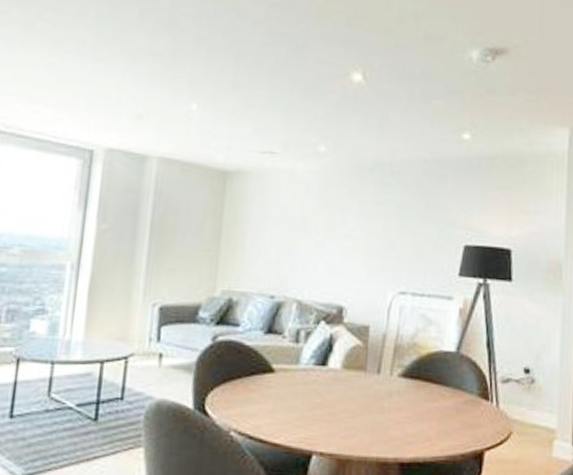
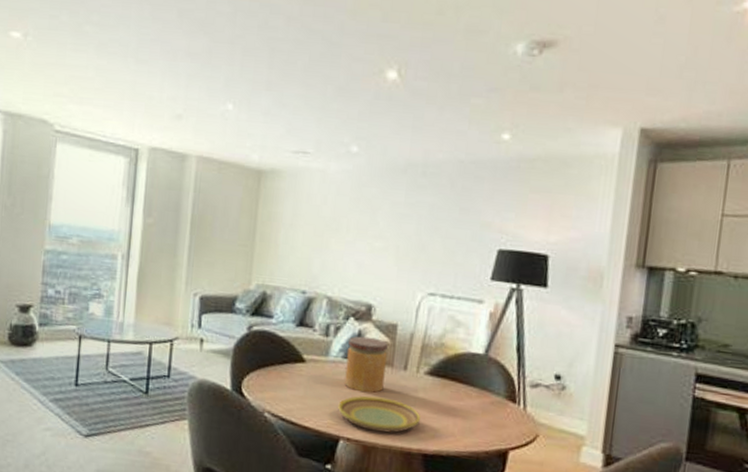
plate: none [310,404,395,444] -> present [338,396,420,434]
jar: none [316,340,360,401] -> present [344,336,388,393]

